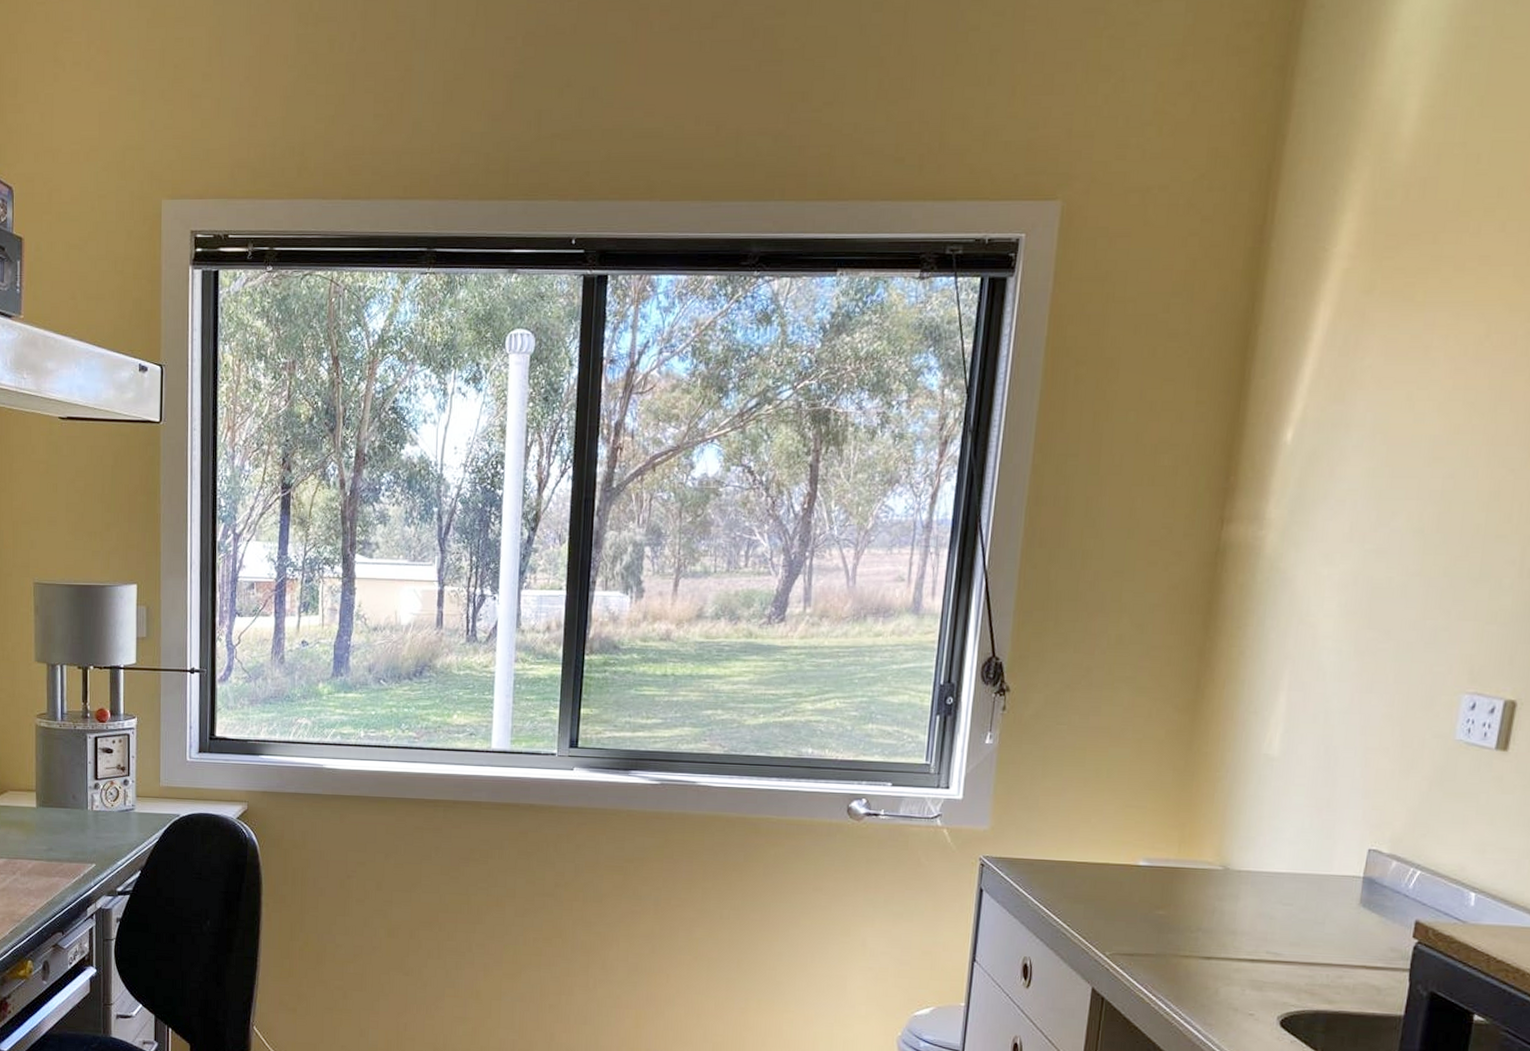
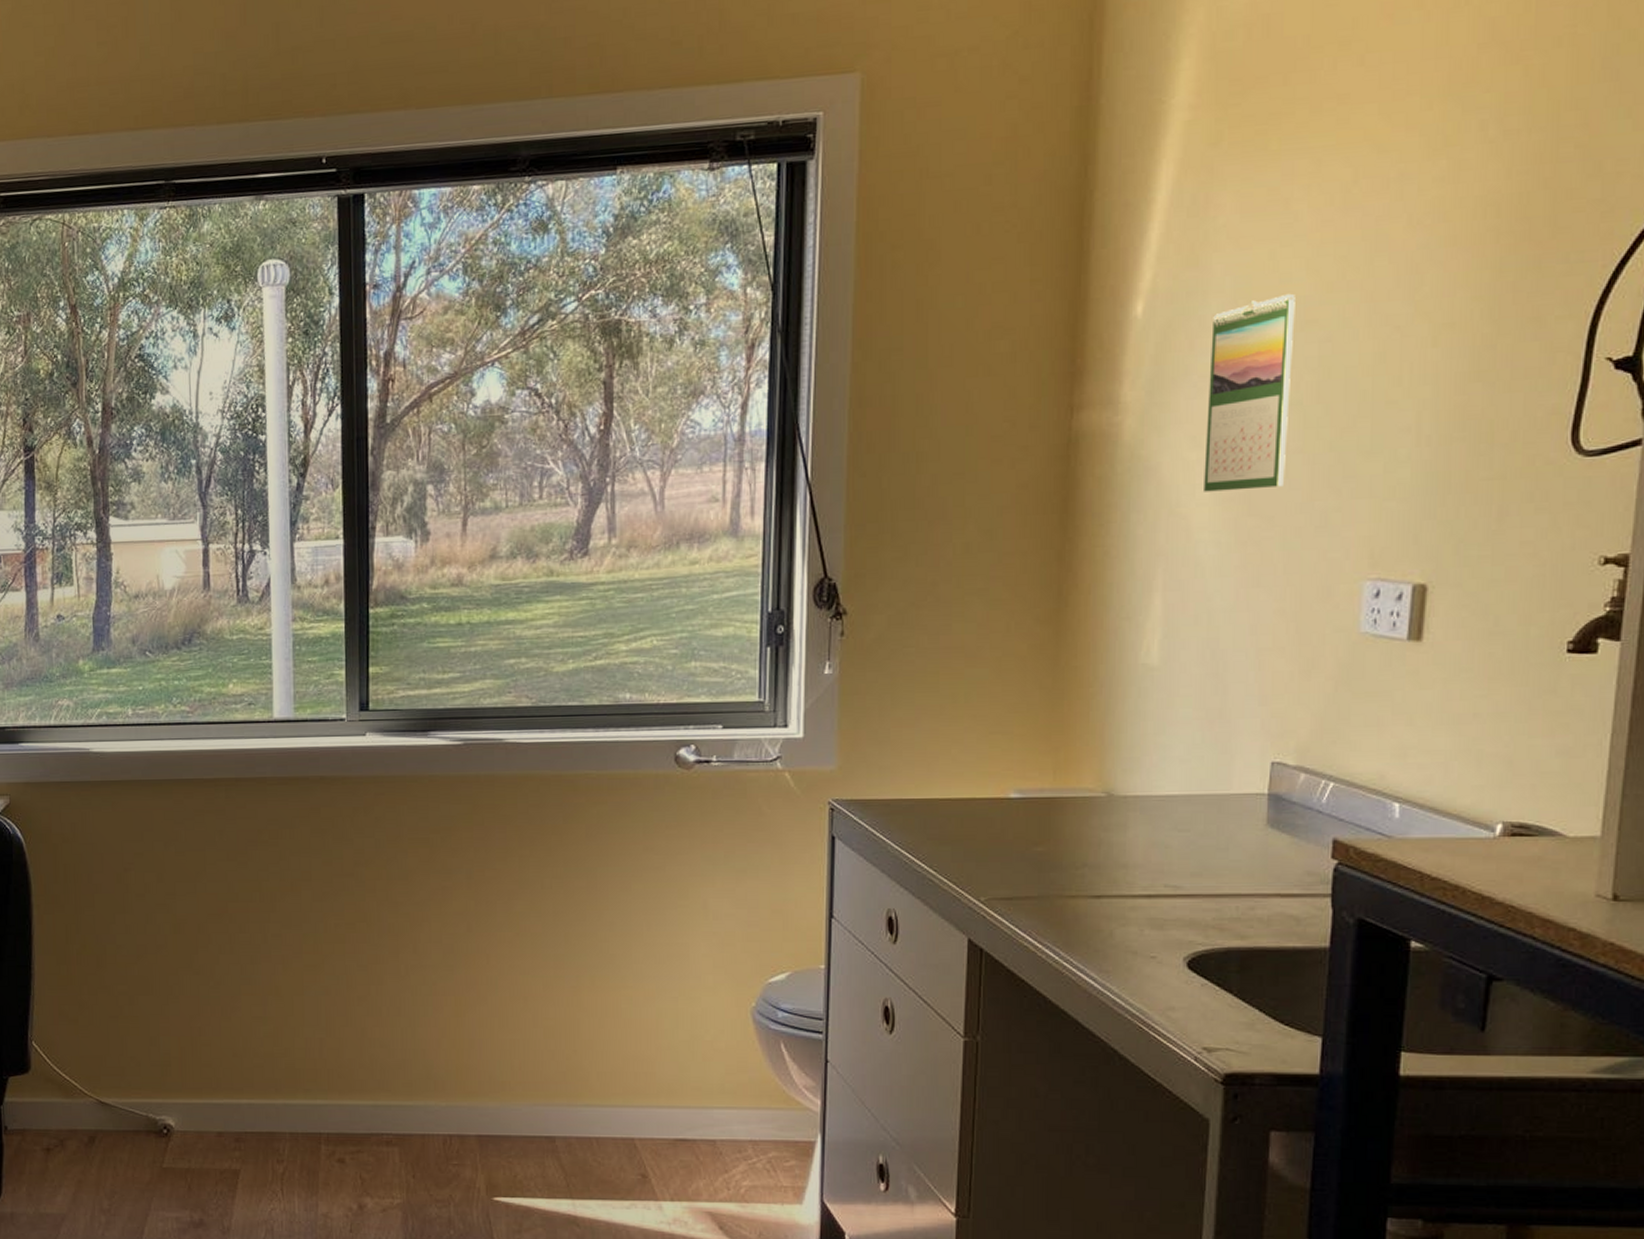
calendar: none [1331,432,1426,606] -> present [1204,293,1295,492]

